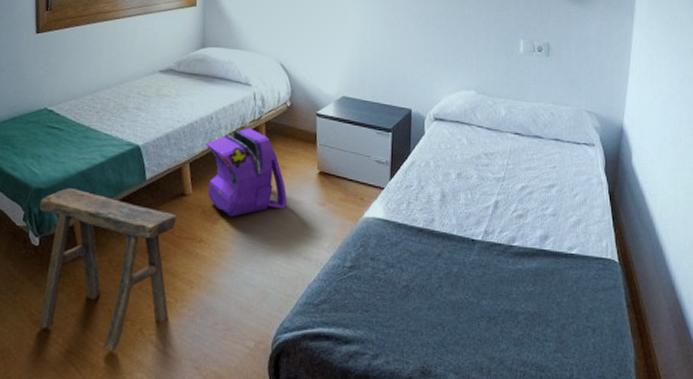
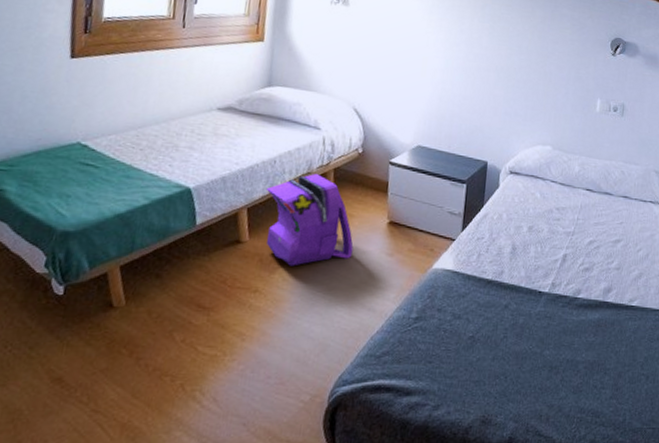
stool: present [38,188,177,350] -> none [59,232,230,408]

